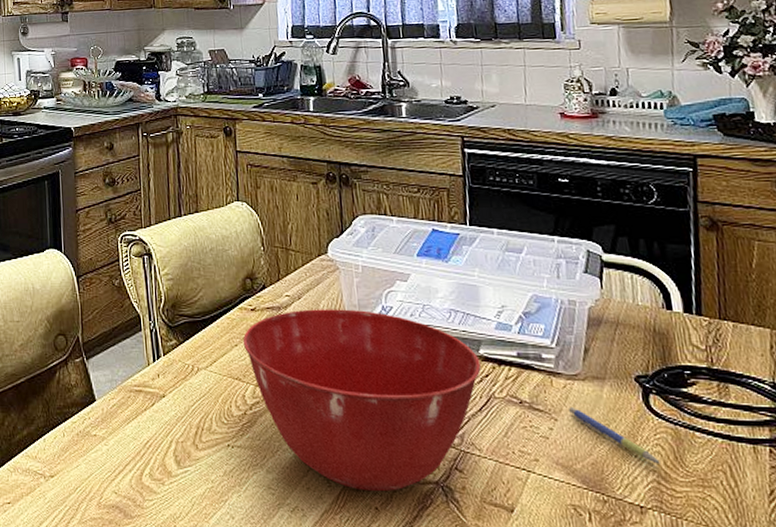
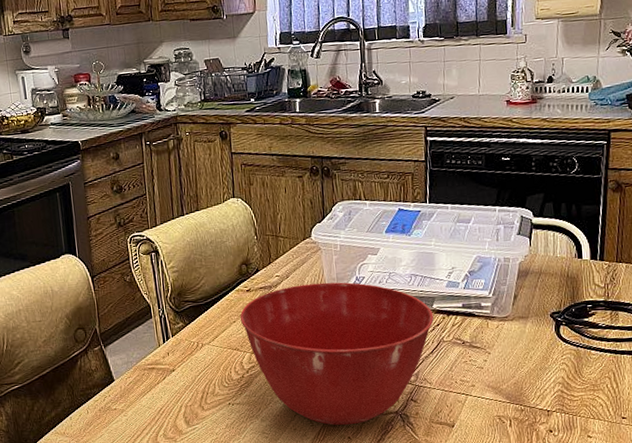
pen: present [569,408,660,464] -> none [500,342,564,378]

